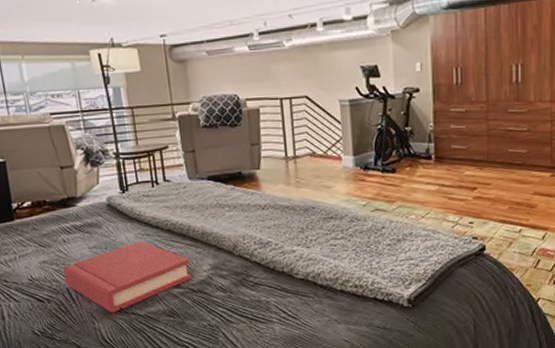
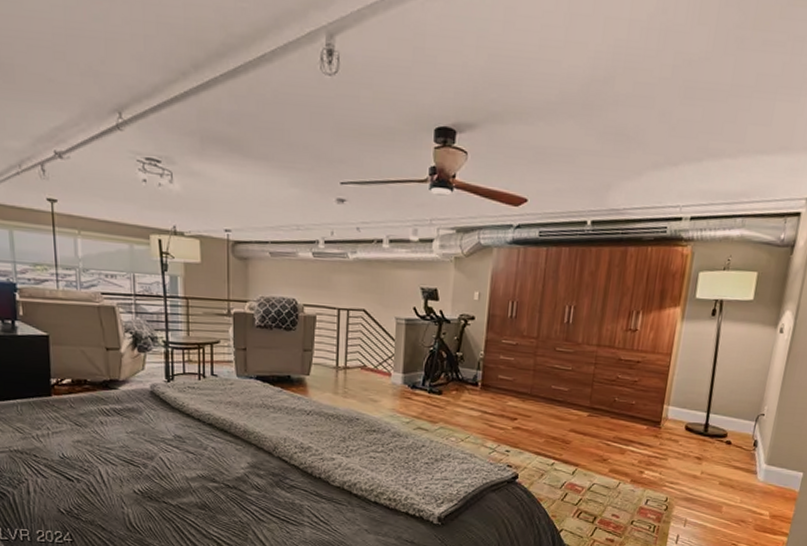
hardback book: present [63,241,192,313] -> none [97,432,228,500]

